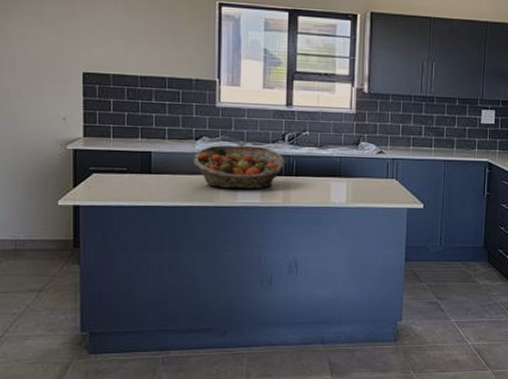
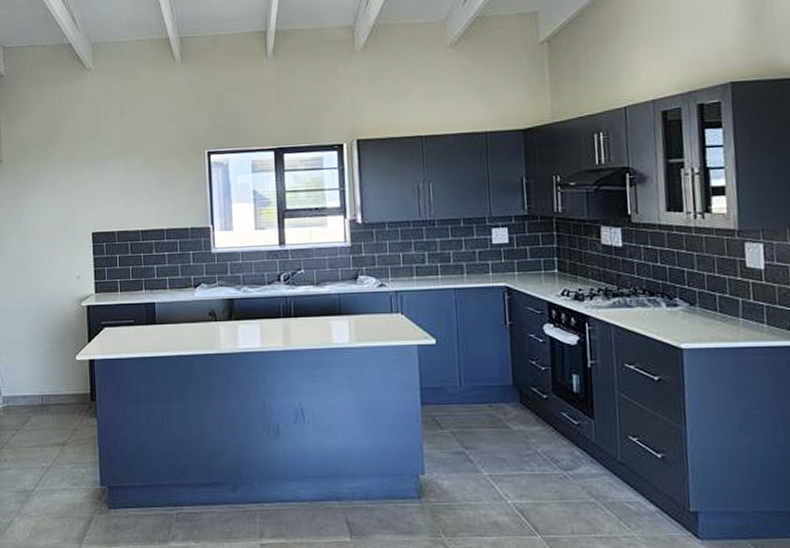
fruit basket: present [193,145,285,189] -> none [193,288,282,335]

